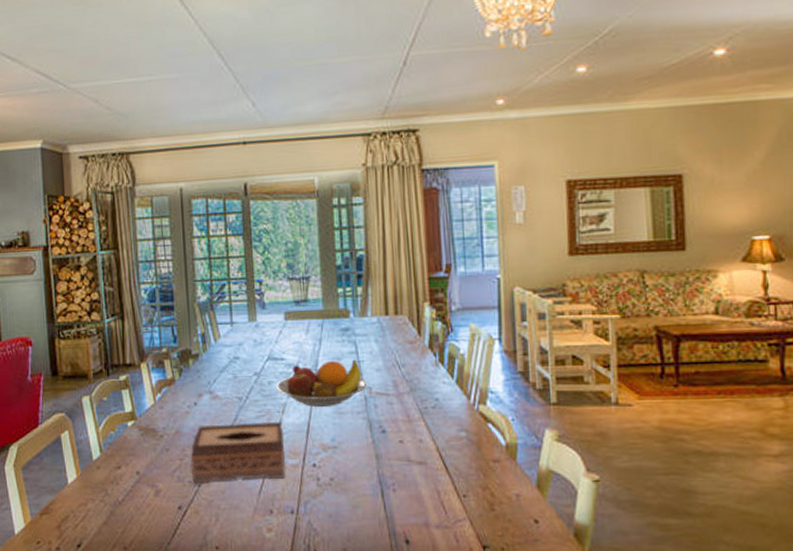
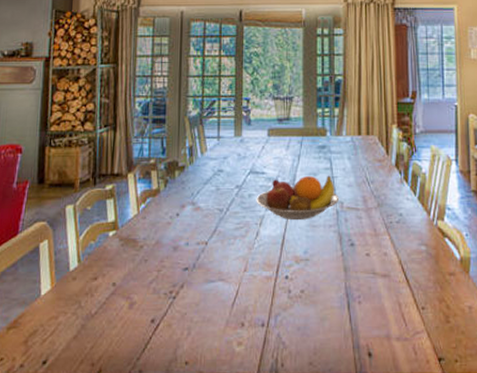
tissue box: present [190,422,285,484] -> none [167,234,259,296]

